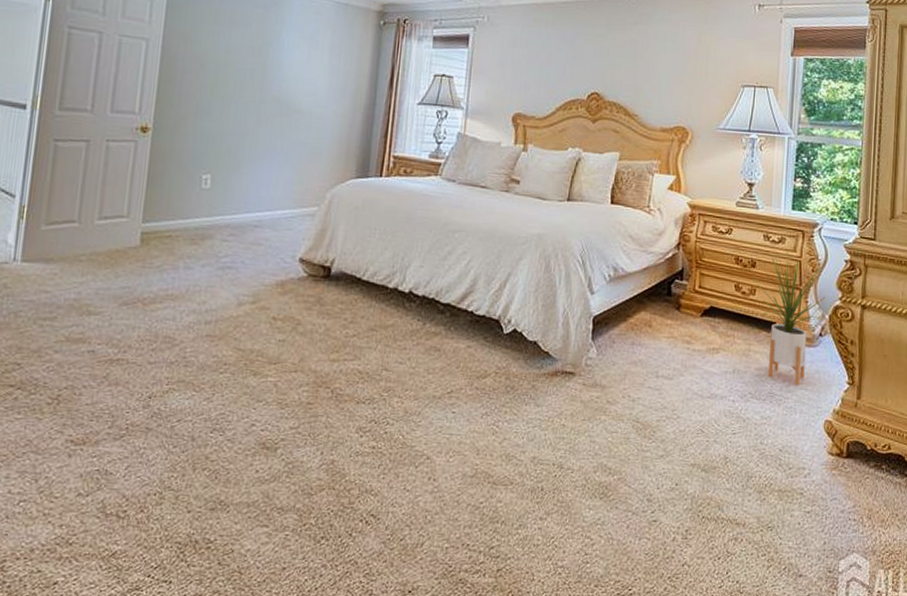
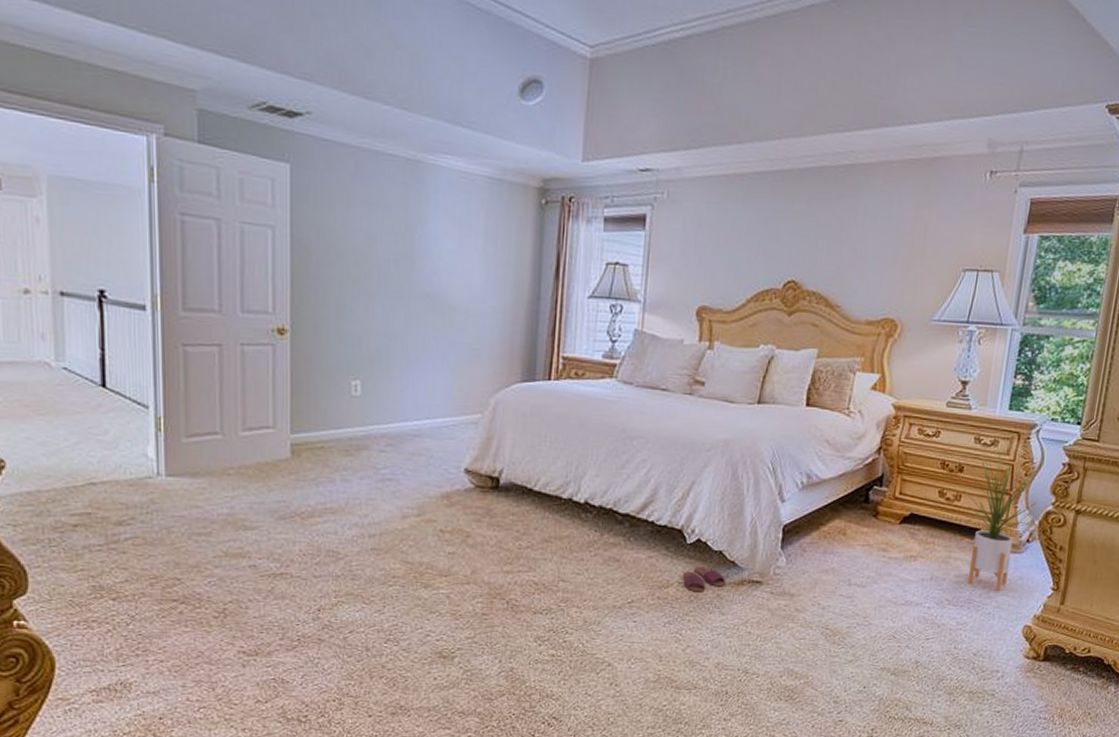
slippers: none [500,357,540,383] -> present [683,567,726,592]

